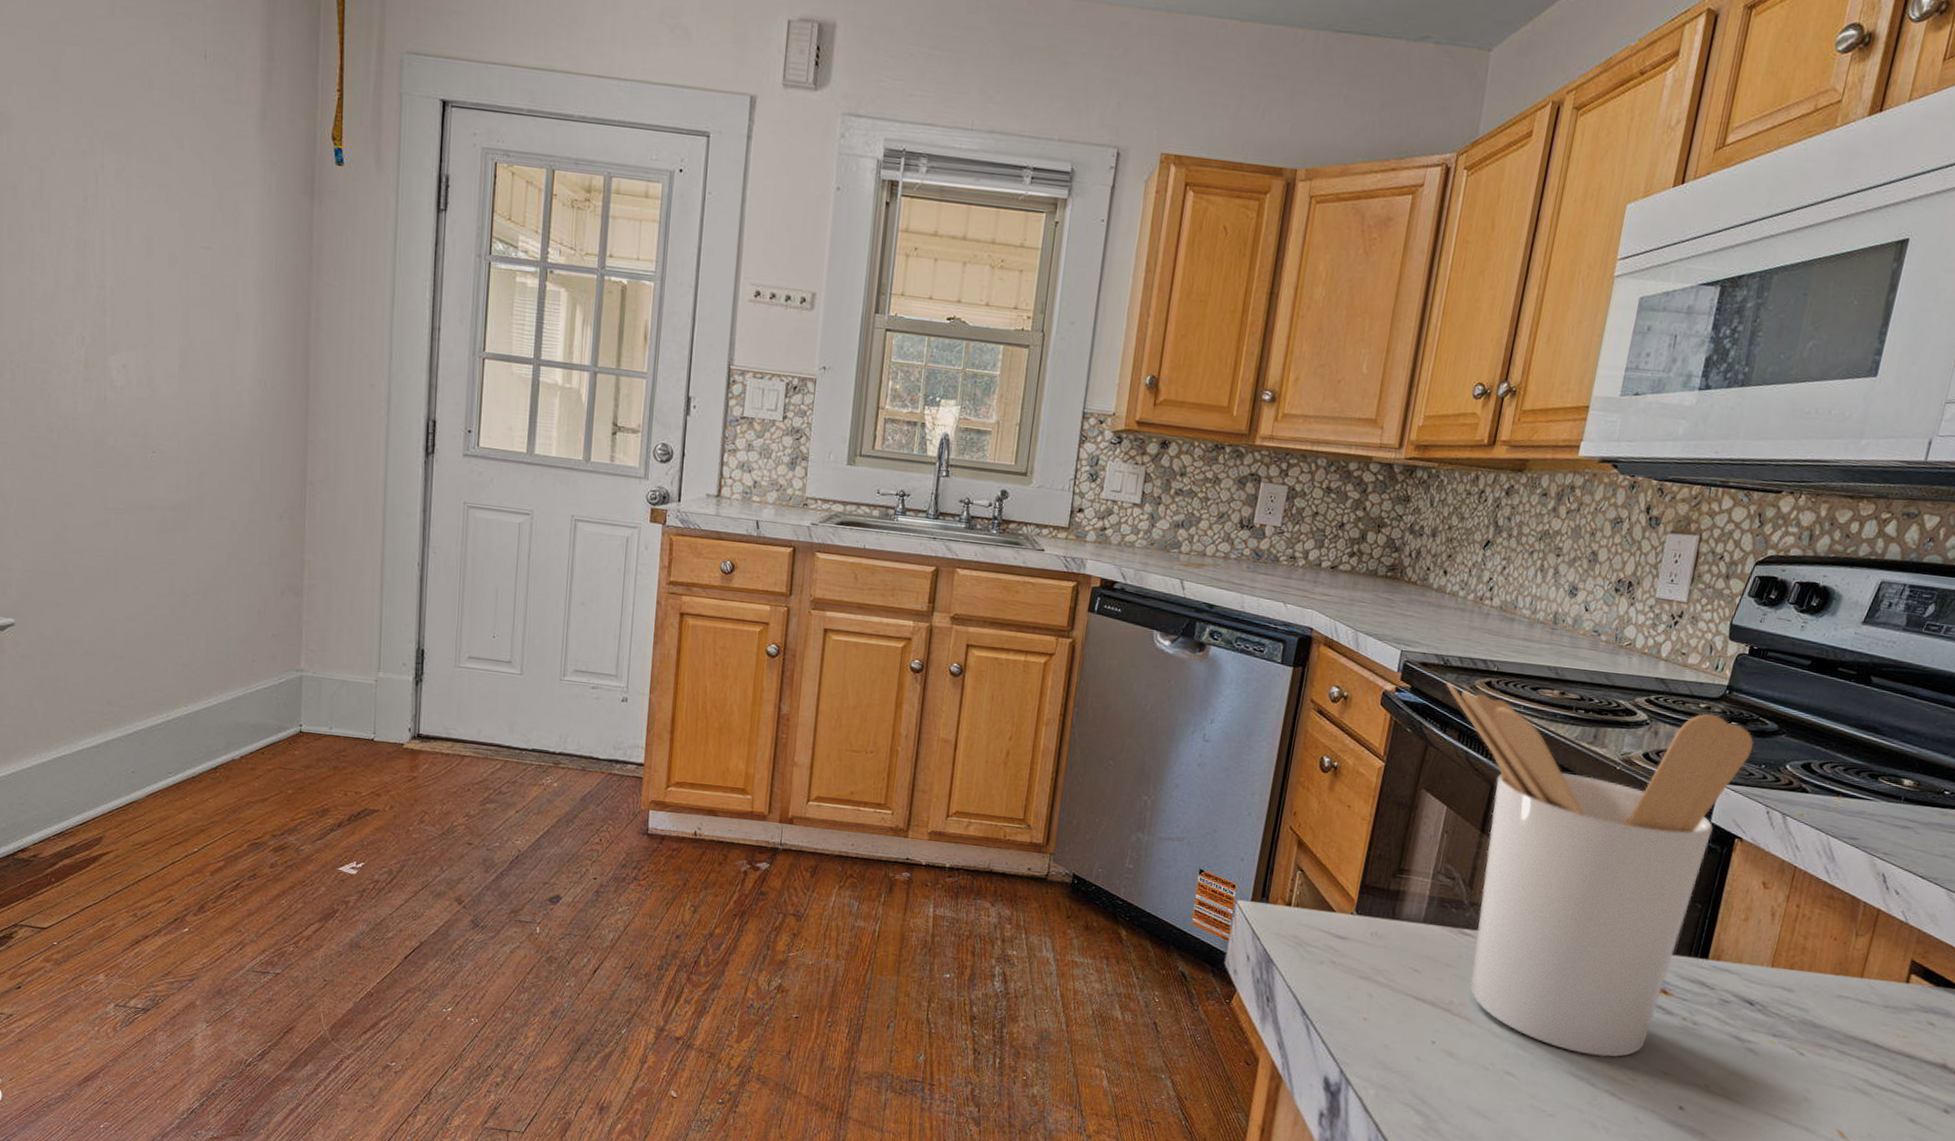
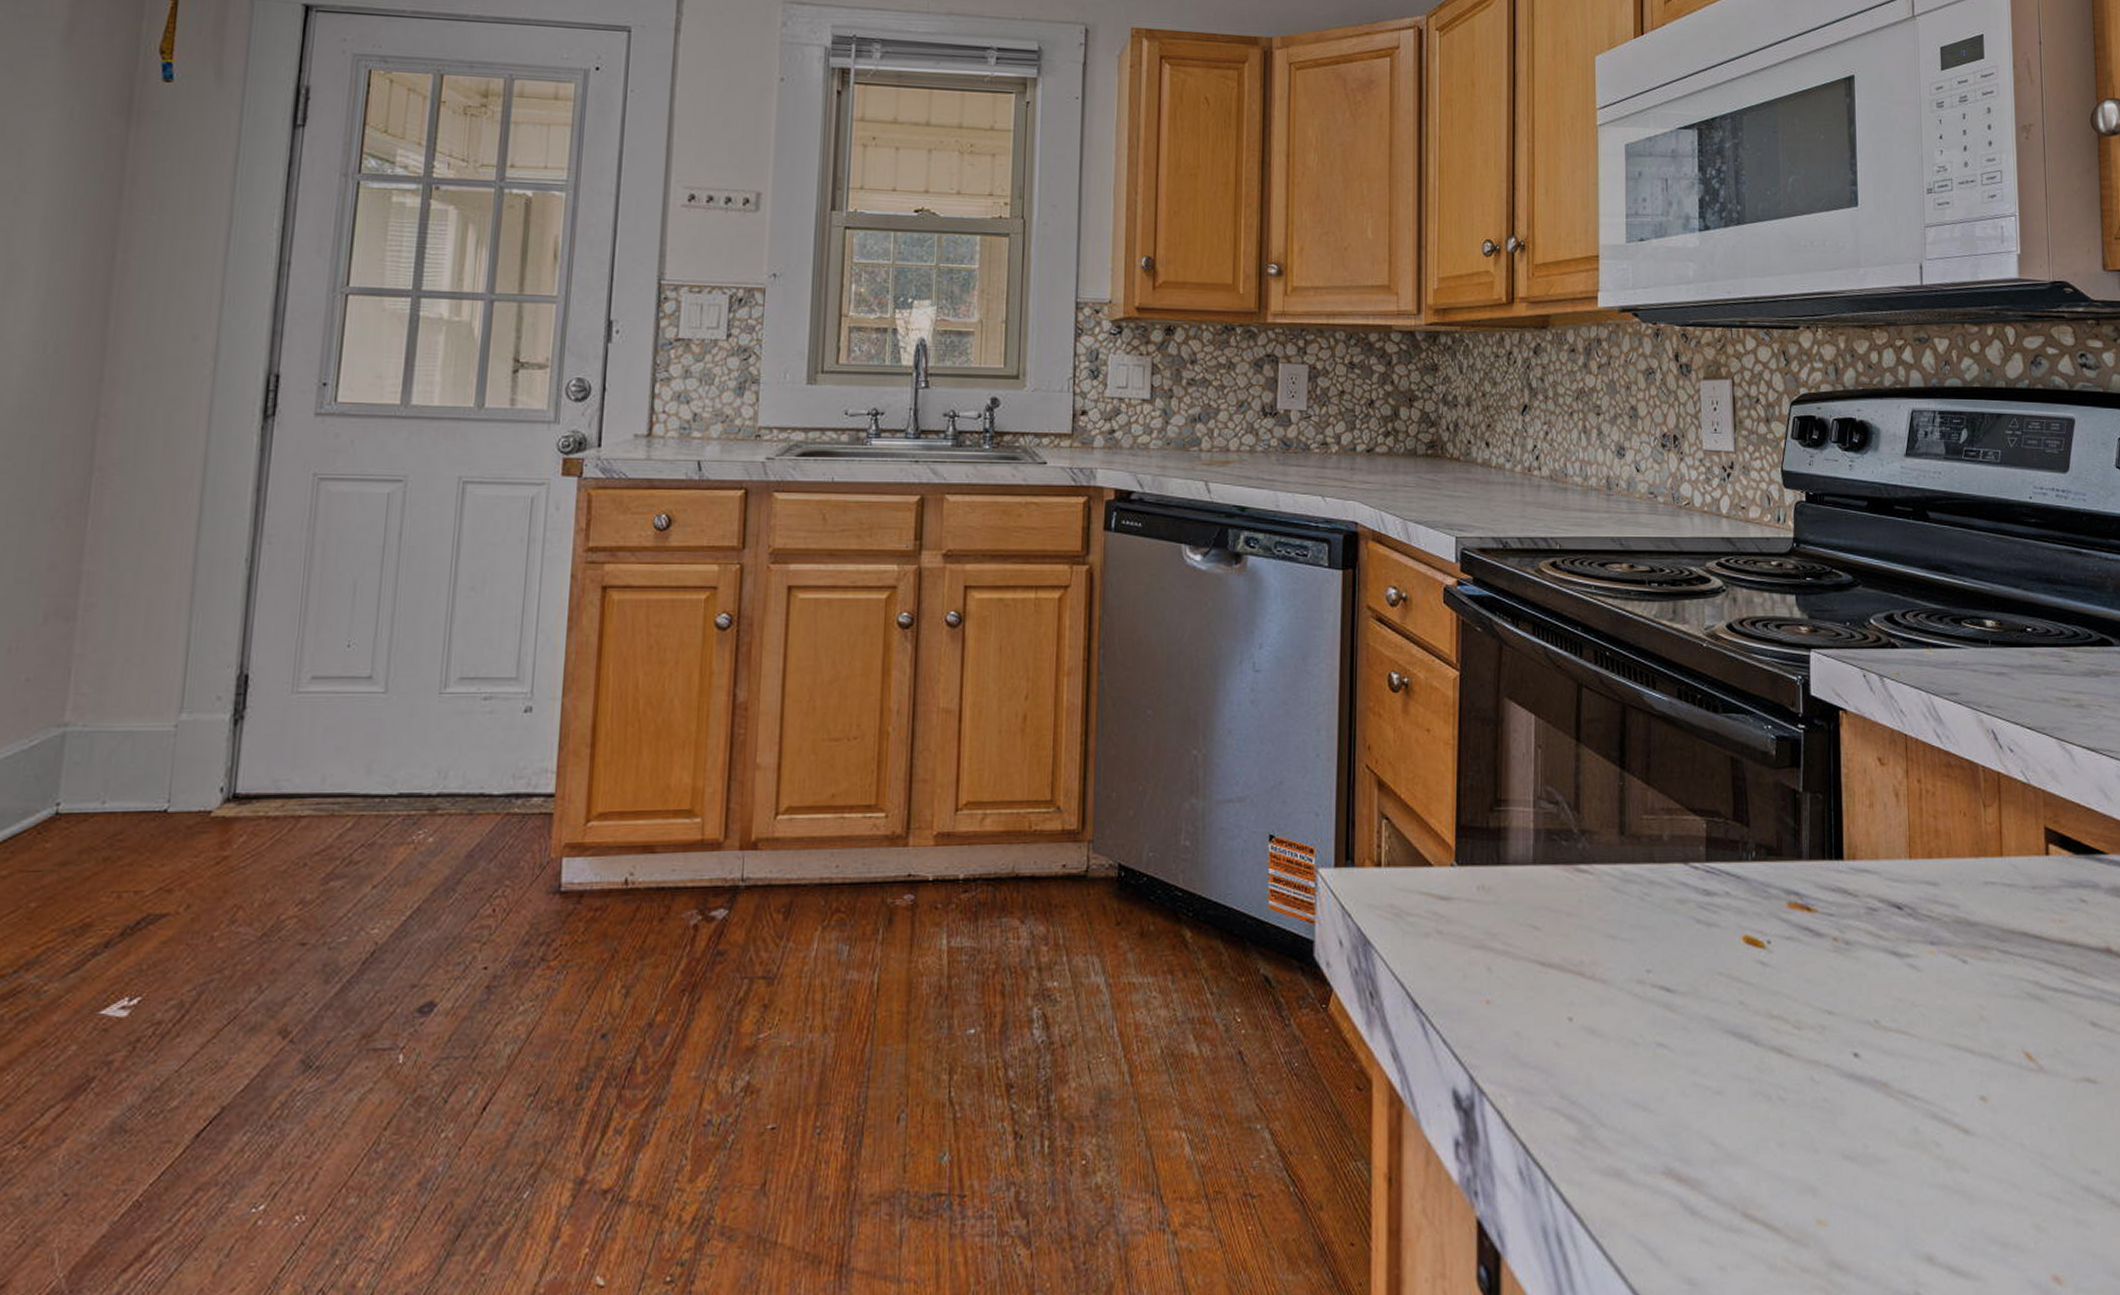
utensil holder: present [1446,682,1754,1058] -> none [1509,567,1834,1005]

